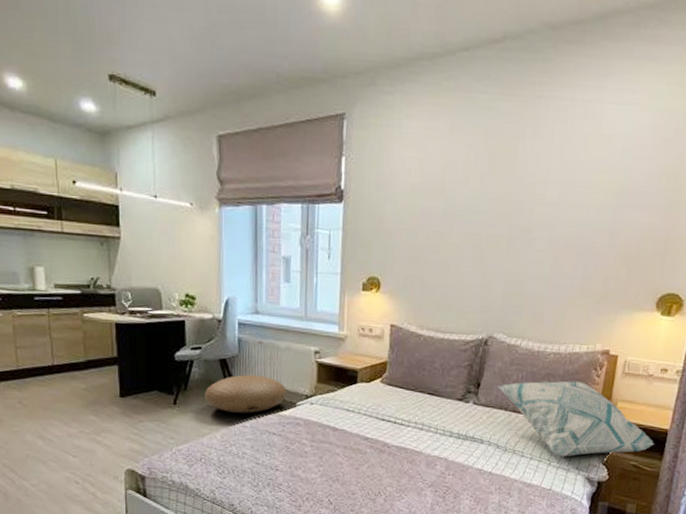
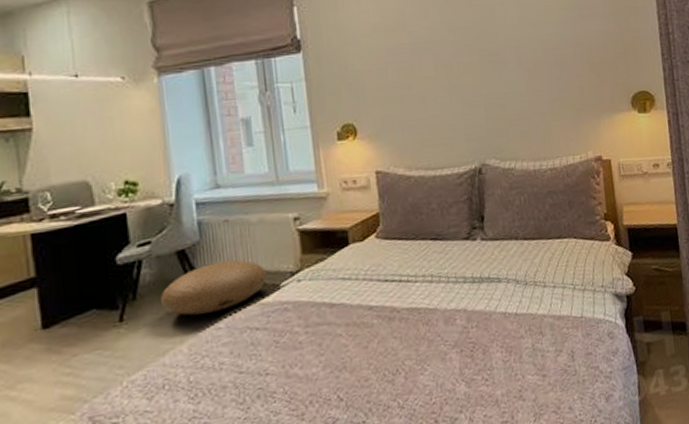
decorative pillow: present [496,381,654,457] -> none [501,193,668,278]

